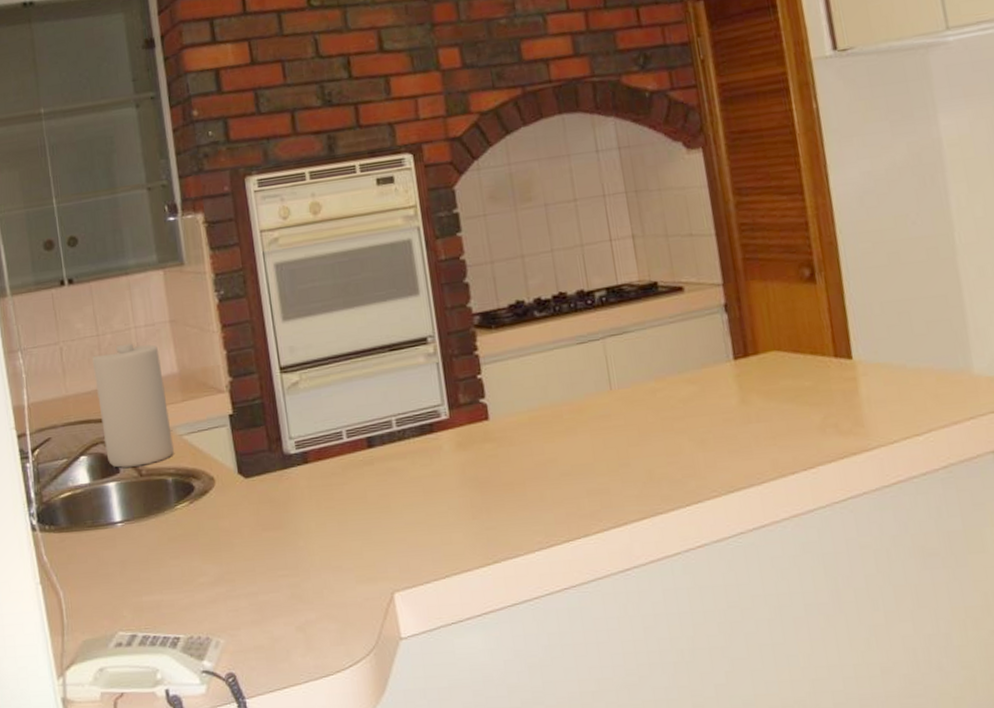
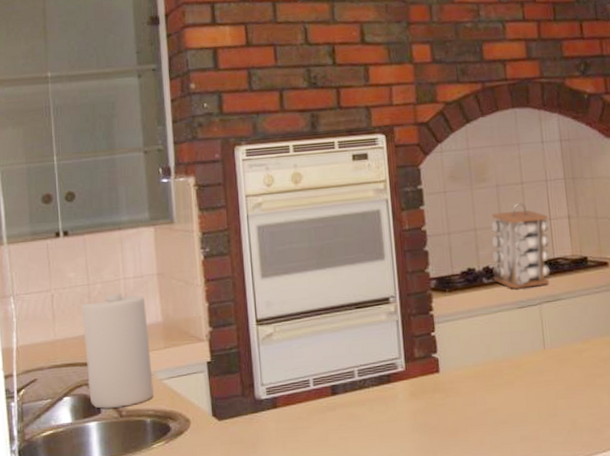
spice rack: none [541,222,614,322] -> present [491,202,550,289]

